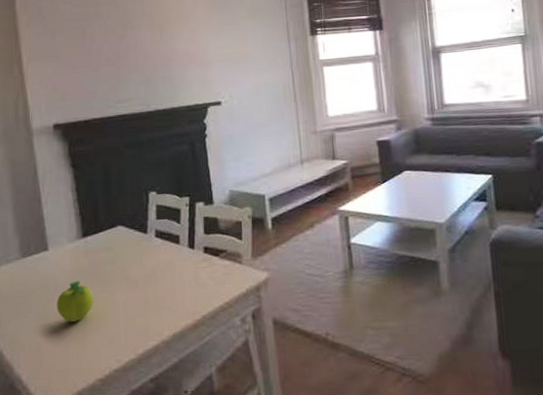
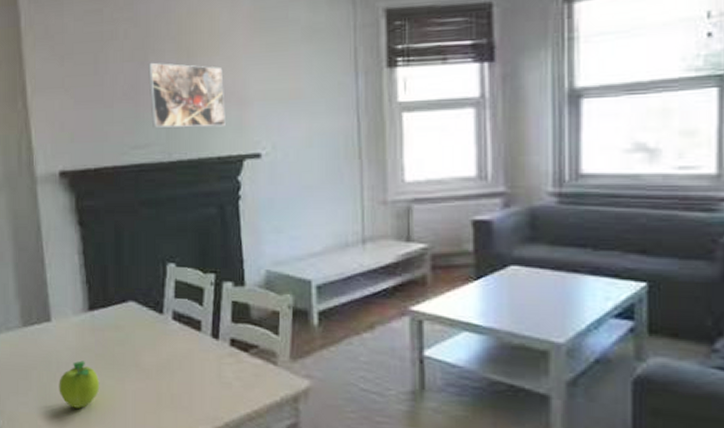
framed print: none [128,35,192,86] -> present [148,62,226,128]

